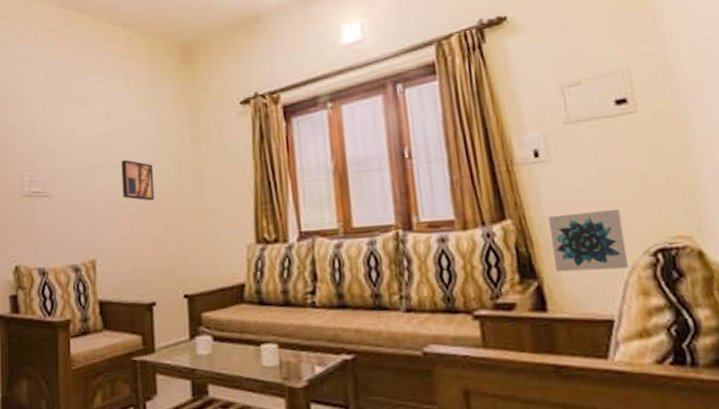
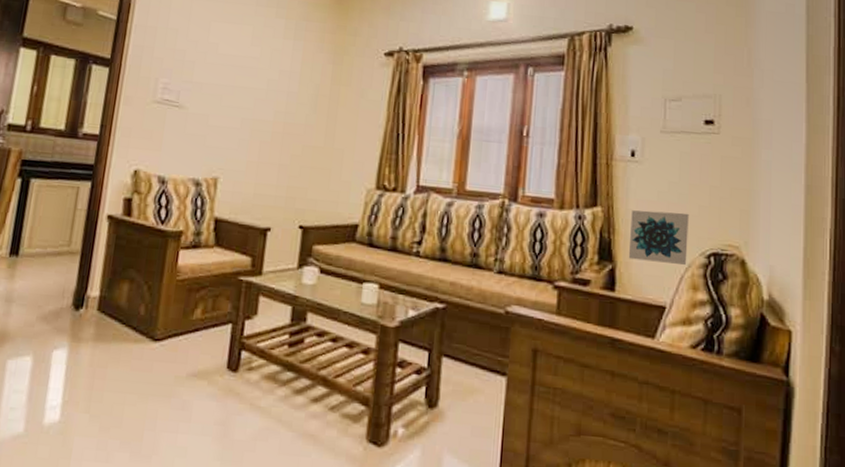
wall art: present [121,160,155,201] -> none [255,86,291,131]

